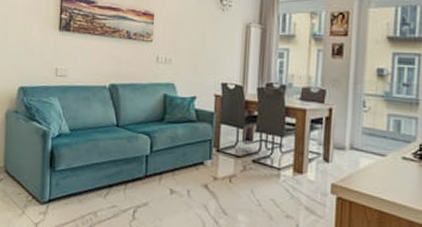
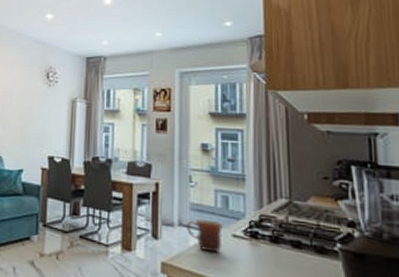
mug: none [358,142,393,175] -> present [187,218,223,253]

